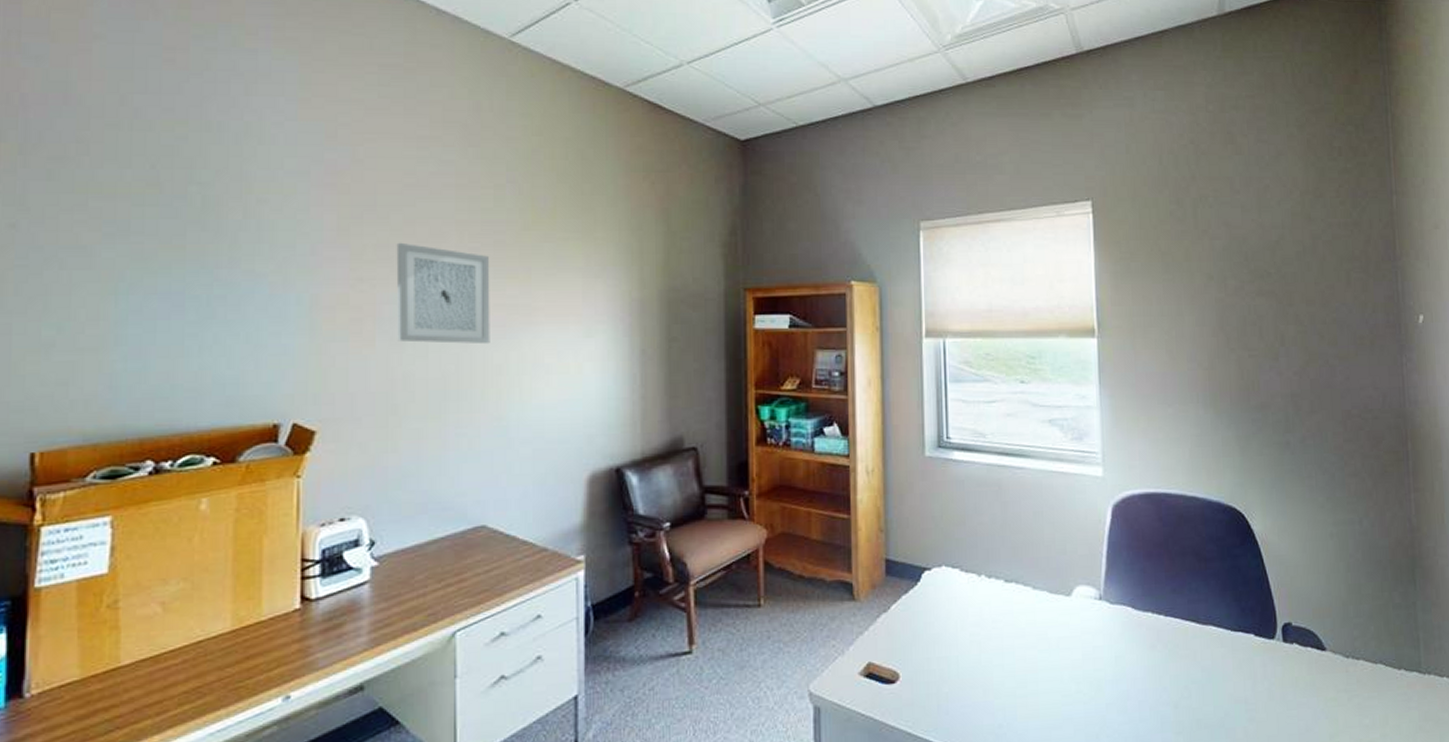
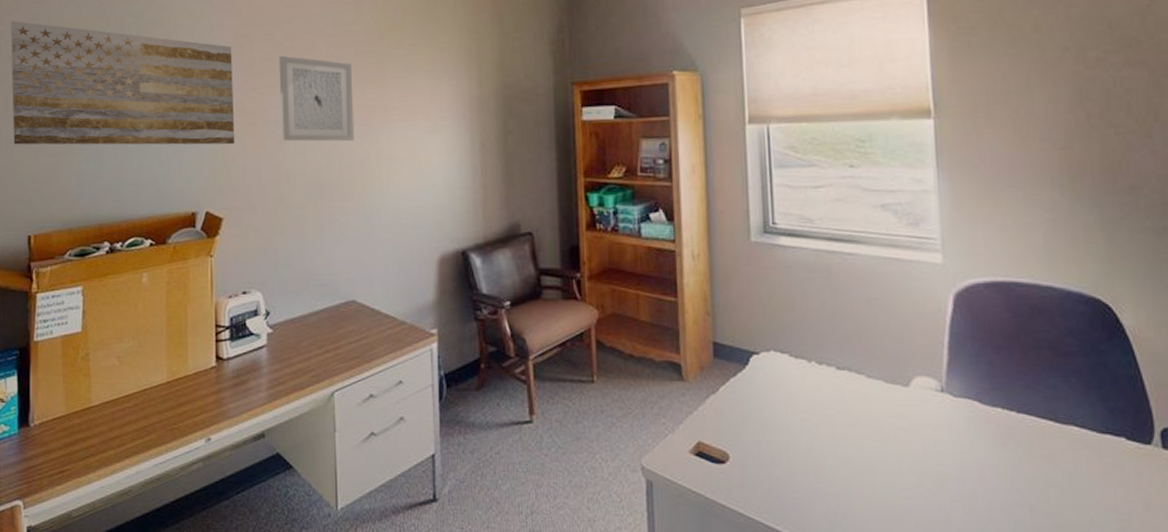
wall art: none [12,178,336,345] -> present [10,20,235,146]

